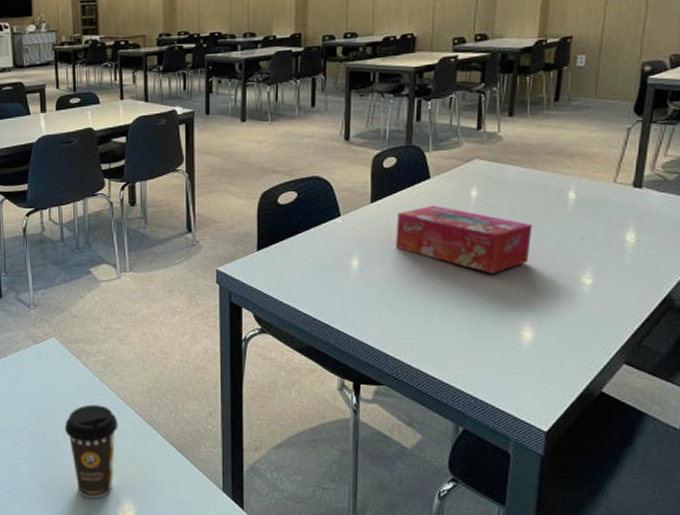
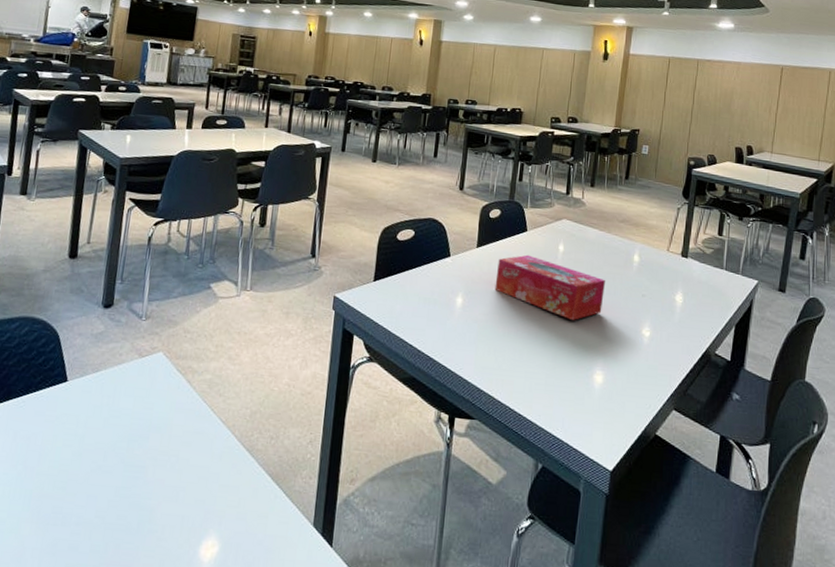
coffee cup: present [65,404,118,499] -> none [156,426,215,533]

